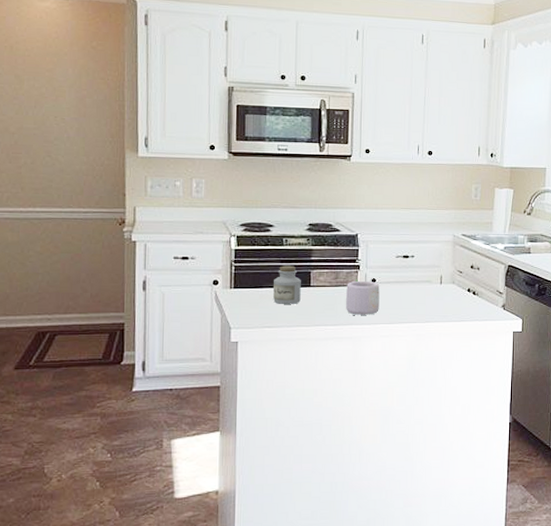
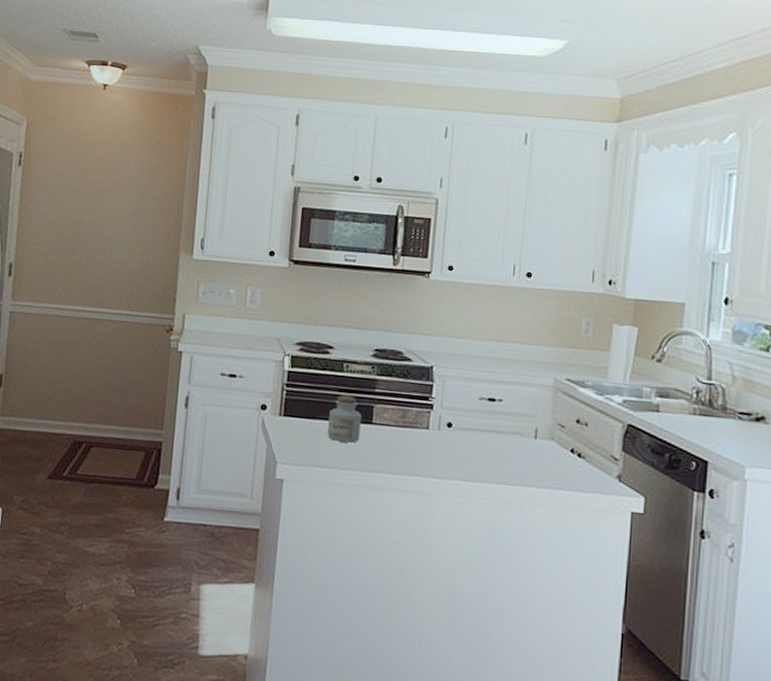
mug: present [346,278,380,315] -> none [413,419,457,467]

